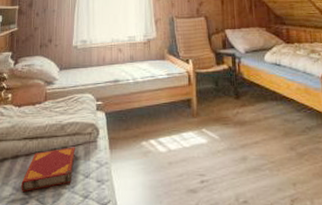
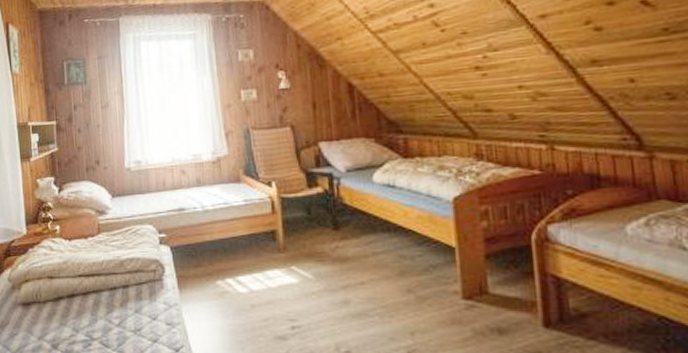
hardback book: present [21,147,75,192] -> none [81,285,139,333]

